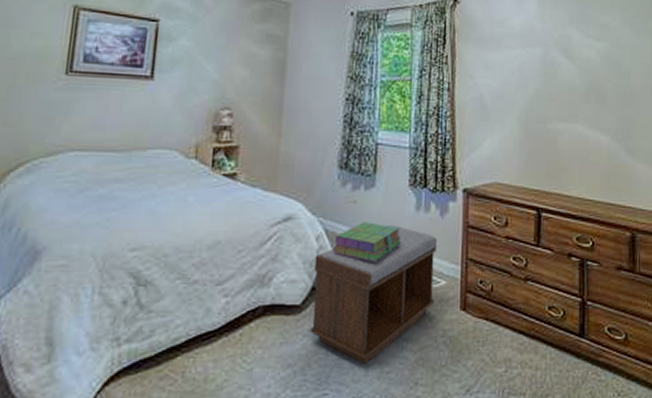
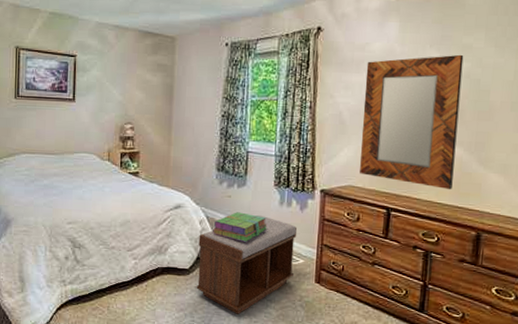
home mirror: none [505,34,603,185] -> present [360,54,464,190]

